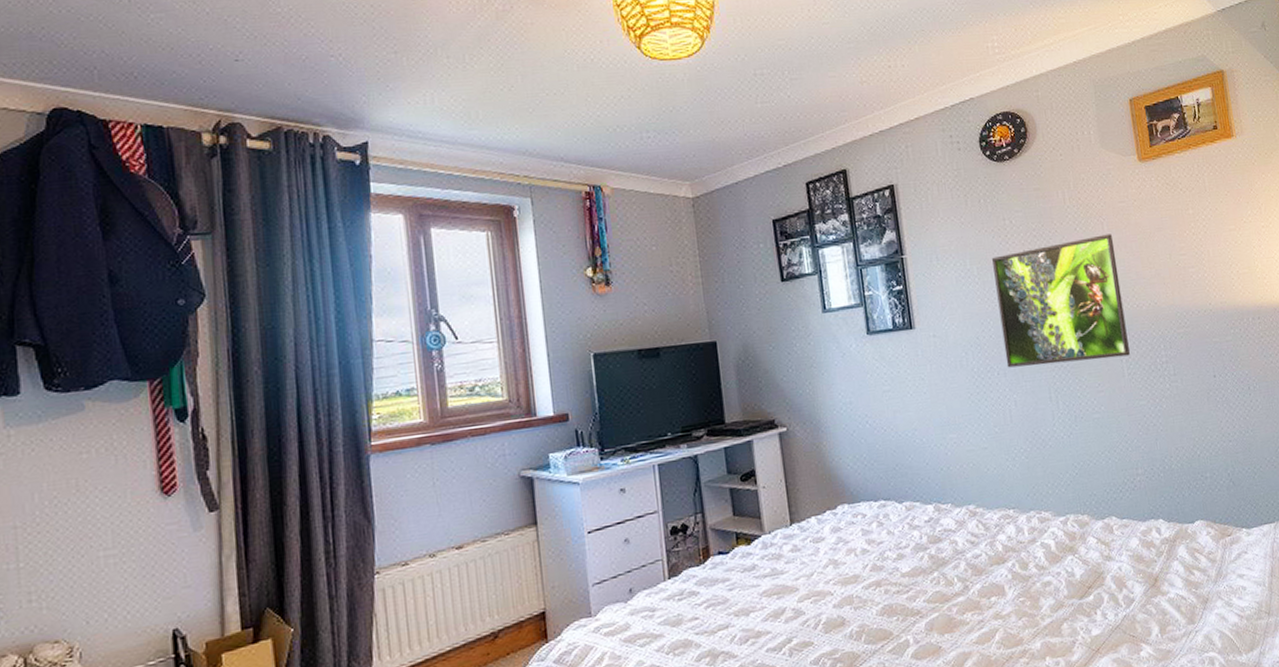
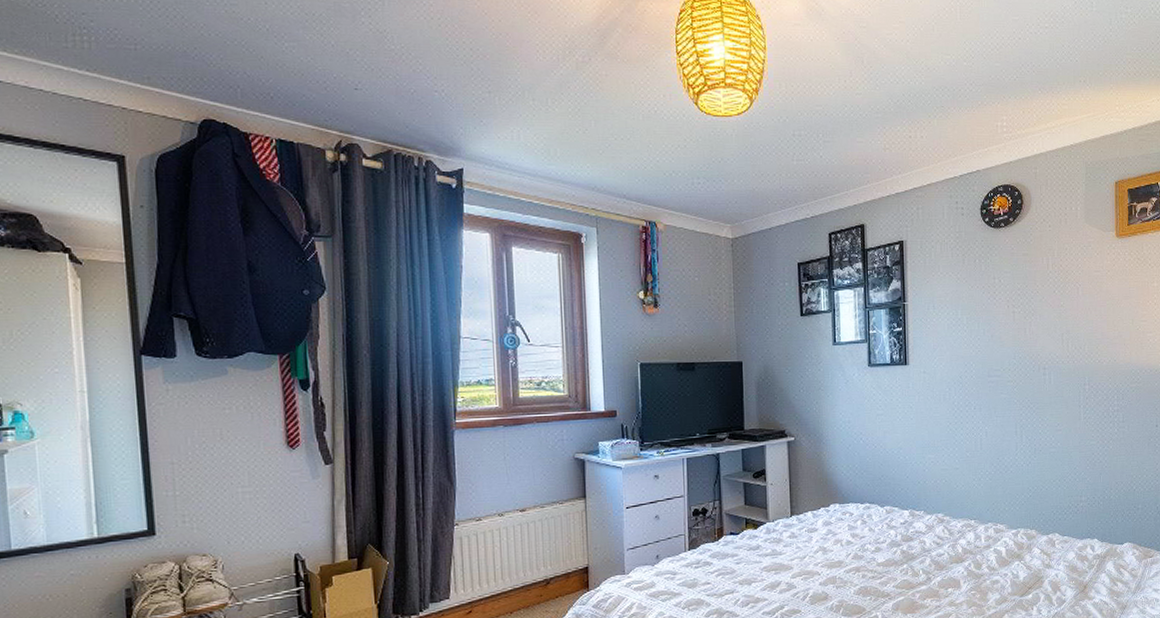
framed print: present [991,234,1130,368] -> none [979,298,1087,404]

